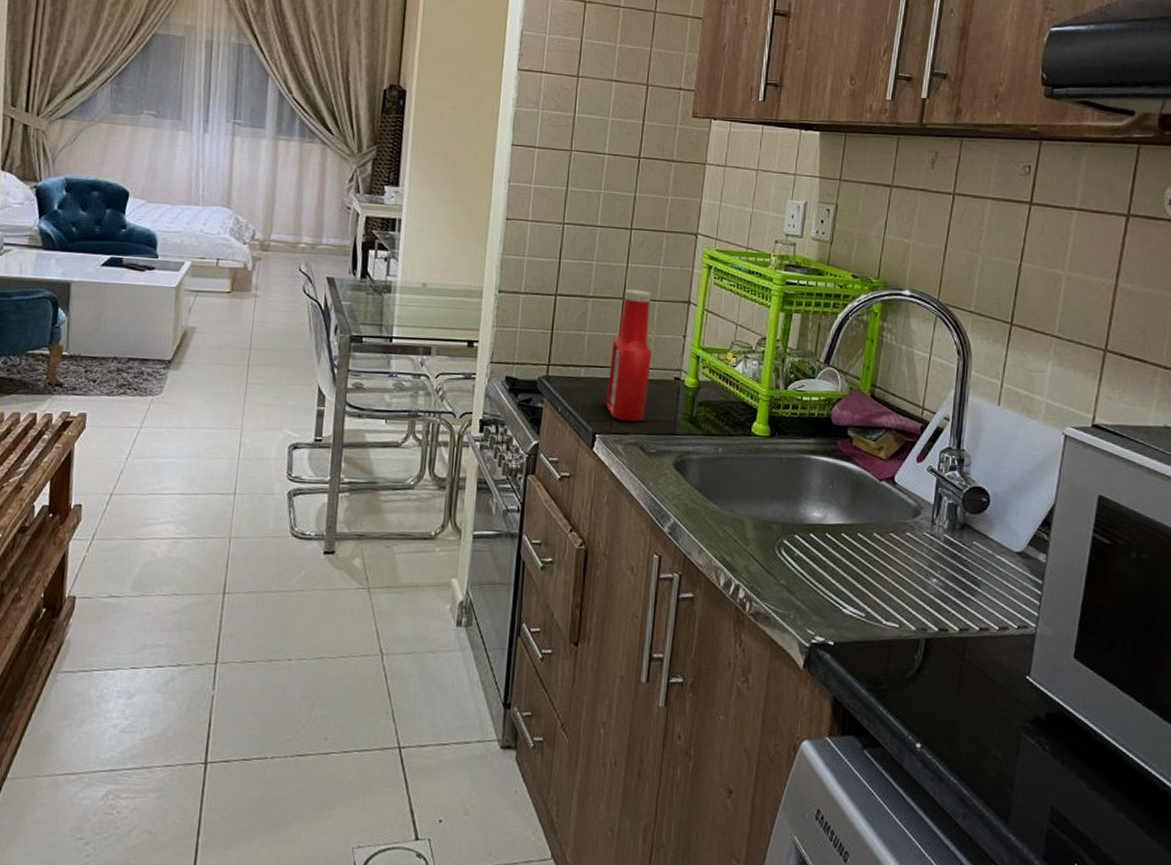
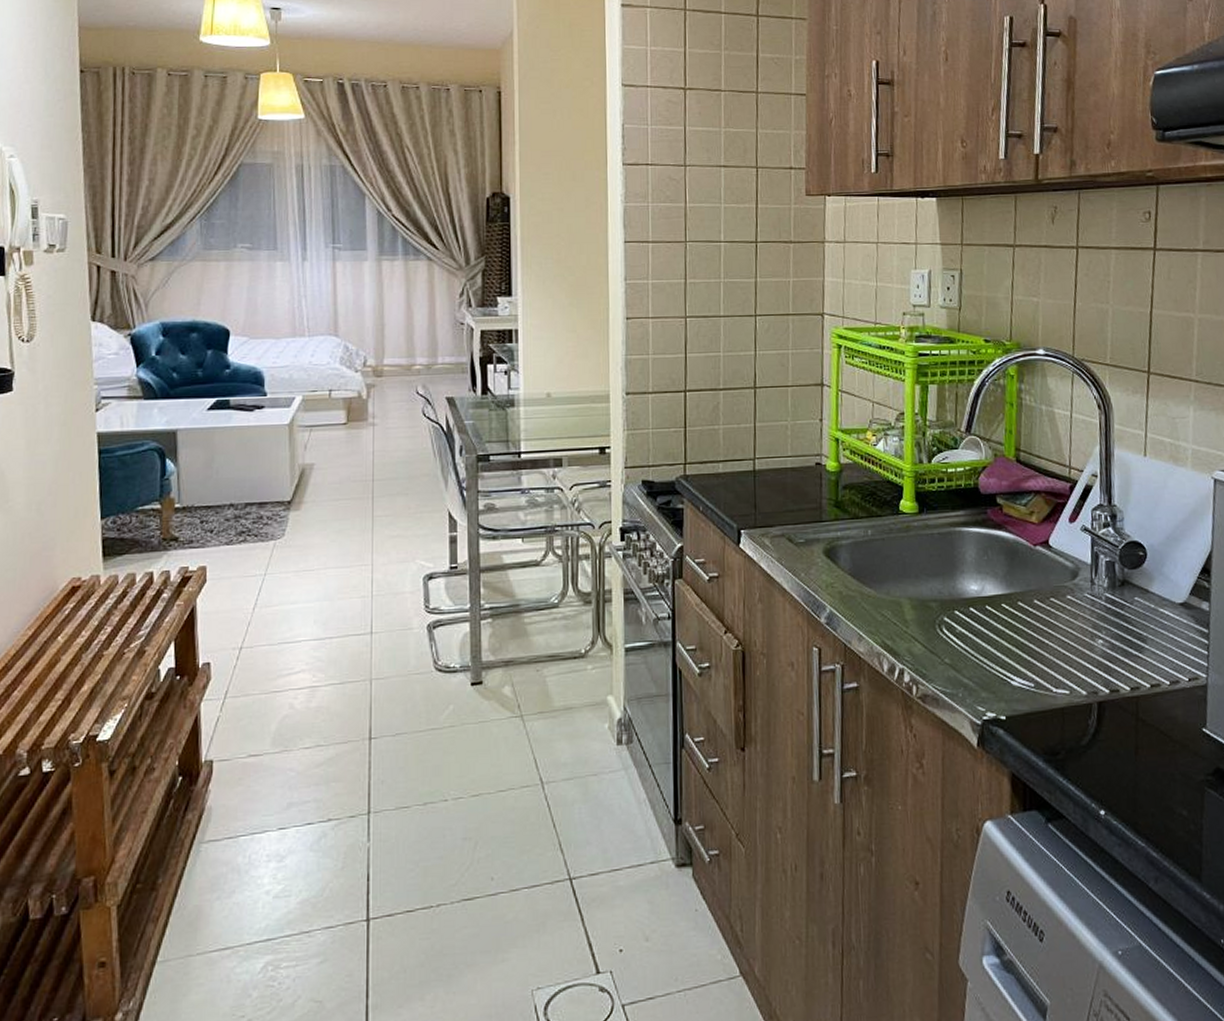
ketchup bottle: present [605,289,652,422] -> none [747,377,790,514]

